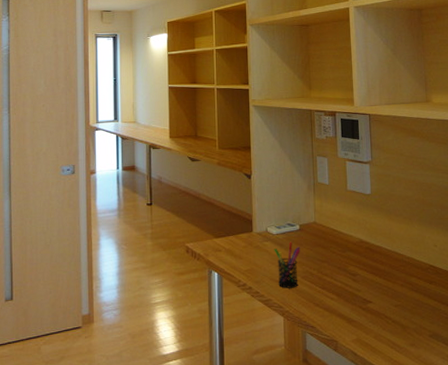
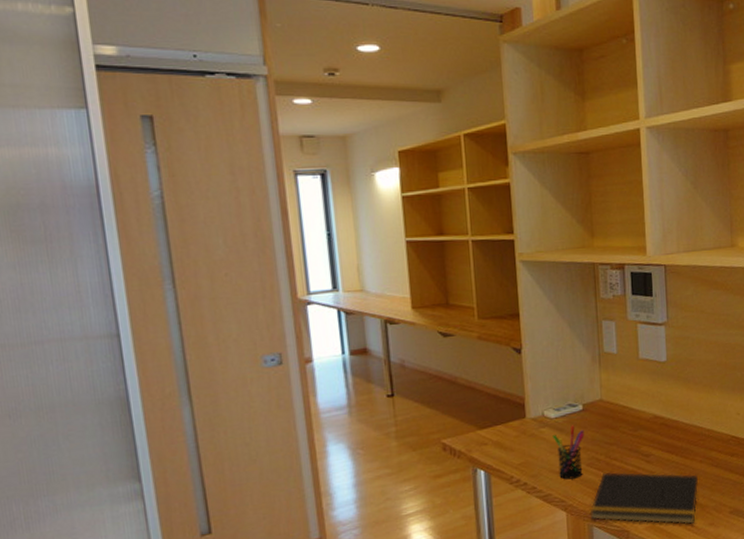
notepad: none [303,285,401,343] -> present [589,471,699,525]

